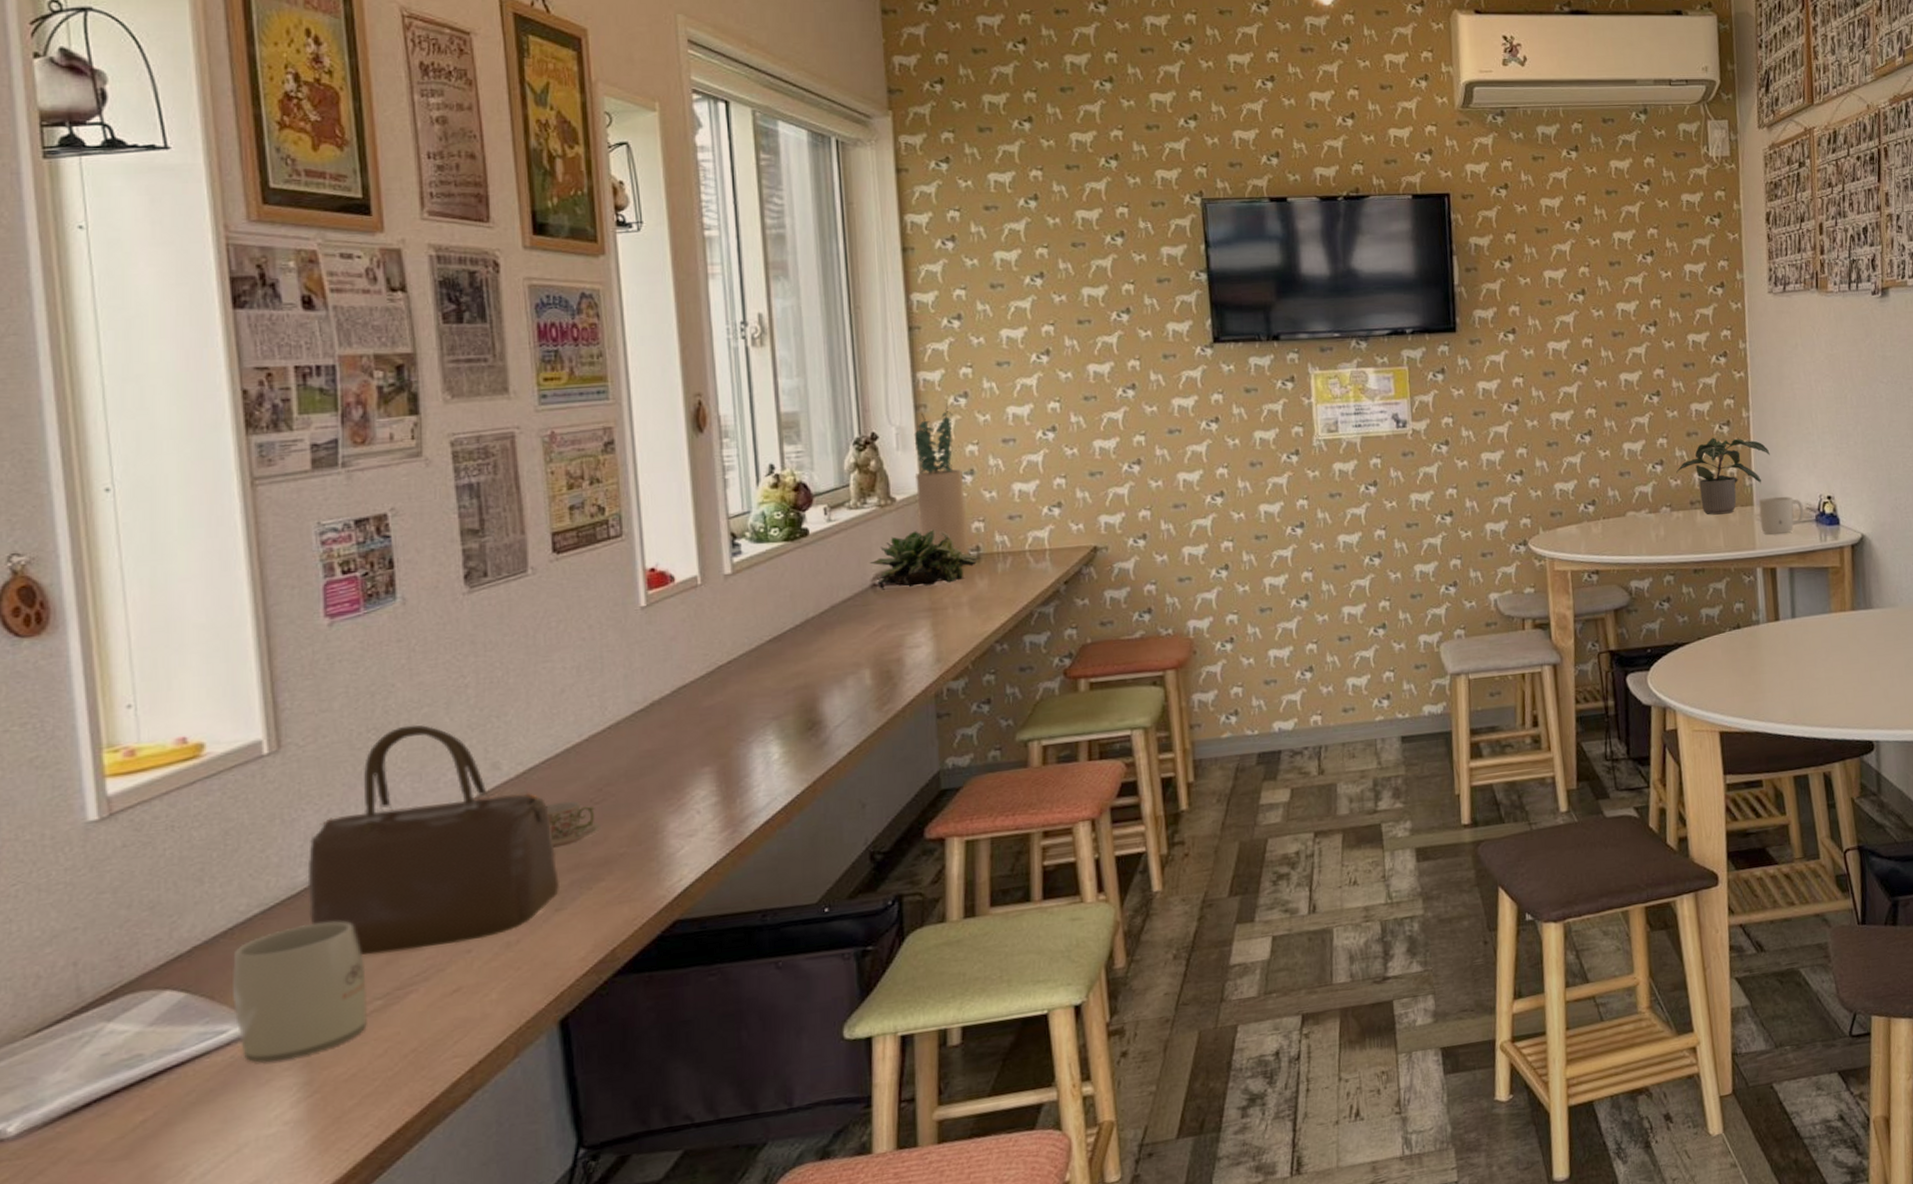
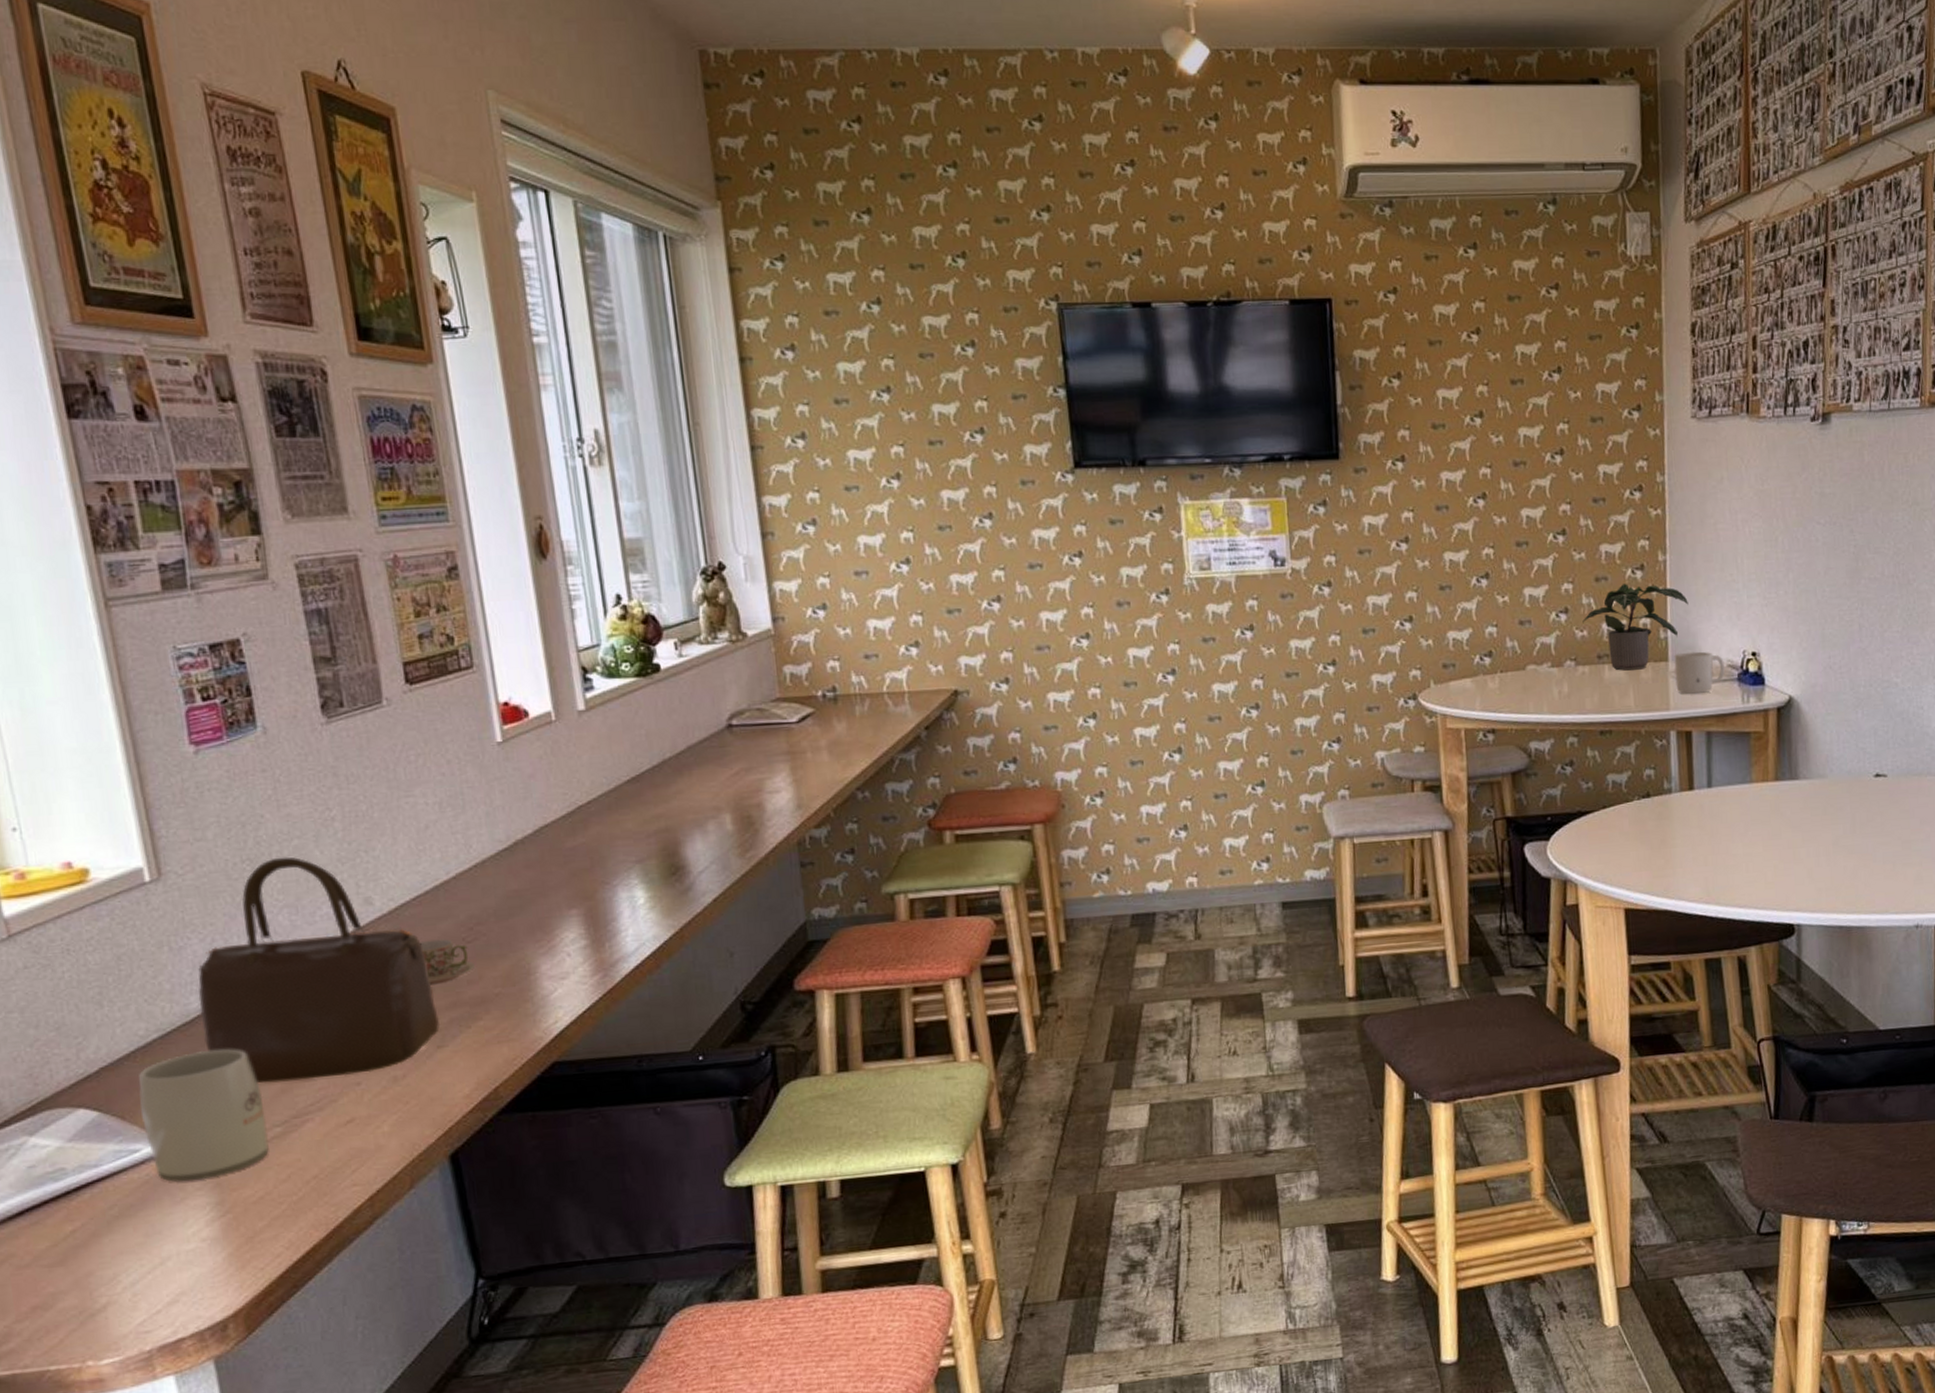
succulent plant: present [869,528,979,589] -> none [723,666,836,730]
vase: present [914,403,969,555] -> none [762,531,826,696]

